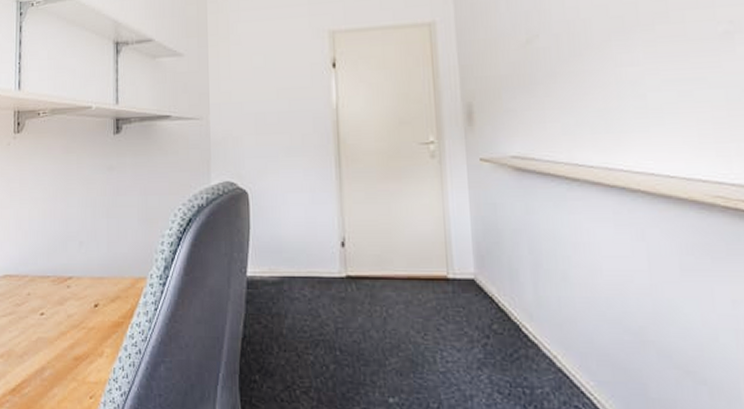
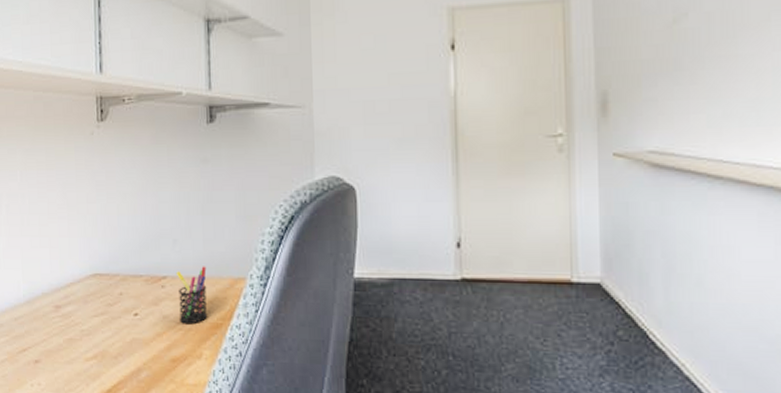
pen holder: none [81,266,110,323] -> present [175,266,208,325]

